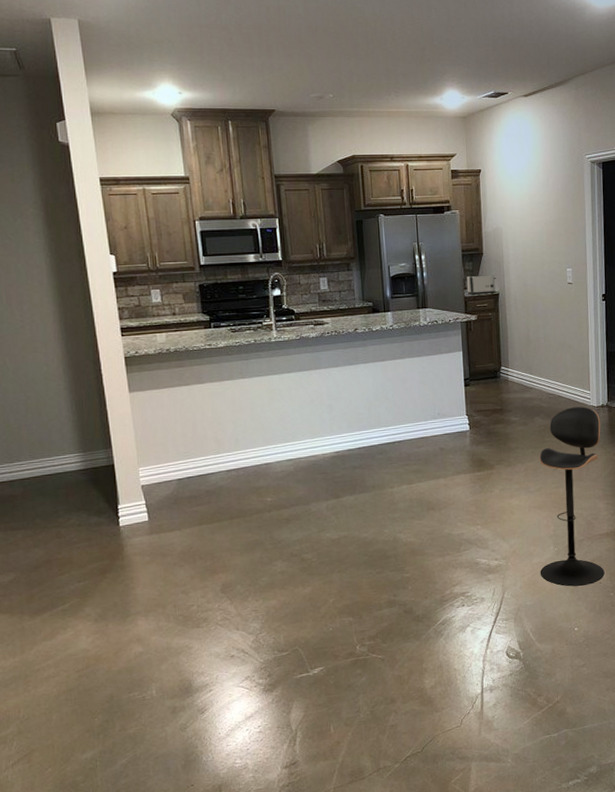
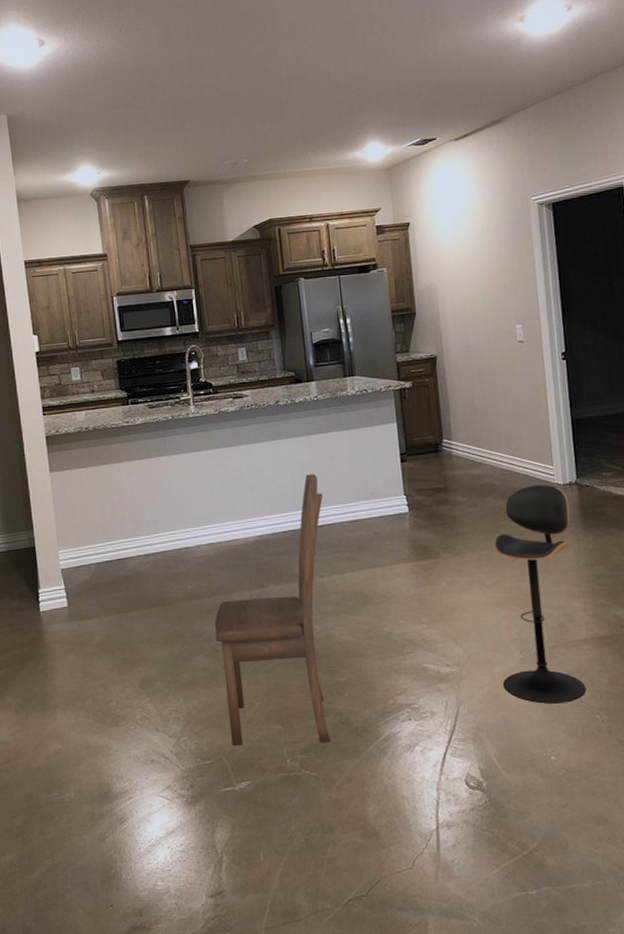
dining chair: none [292,396,395,637] -> present [214,474,330,745]
toaster: present [466,274,497,295] -> none [397,336,433,360]

